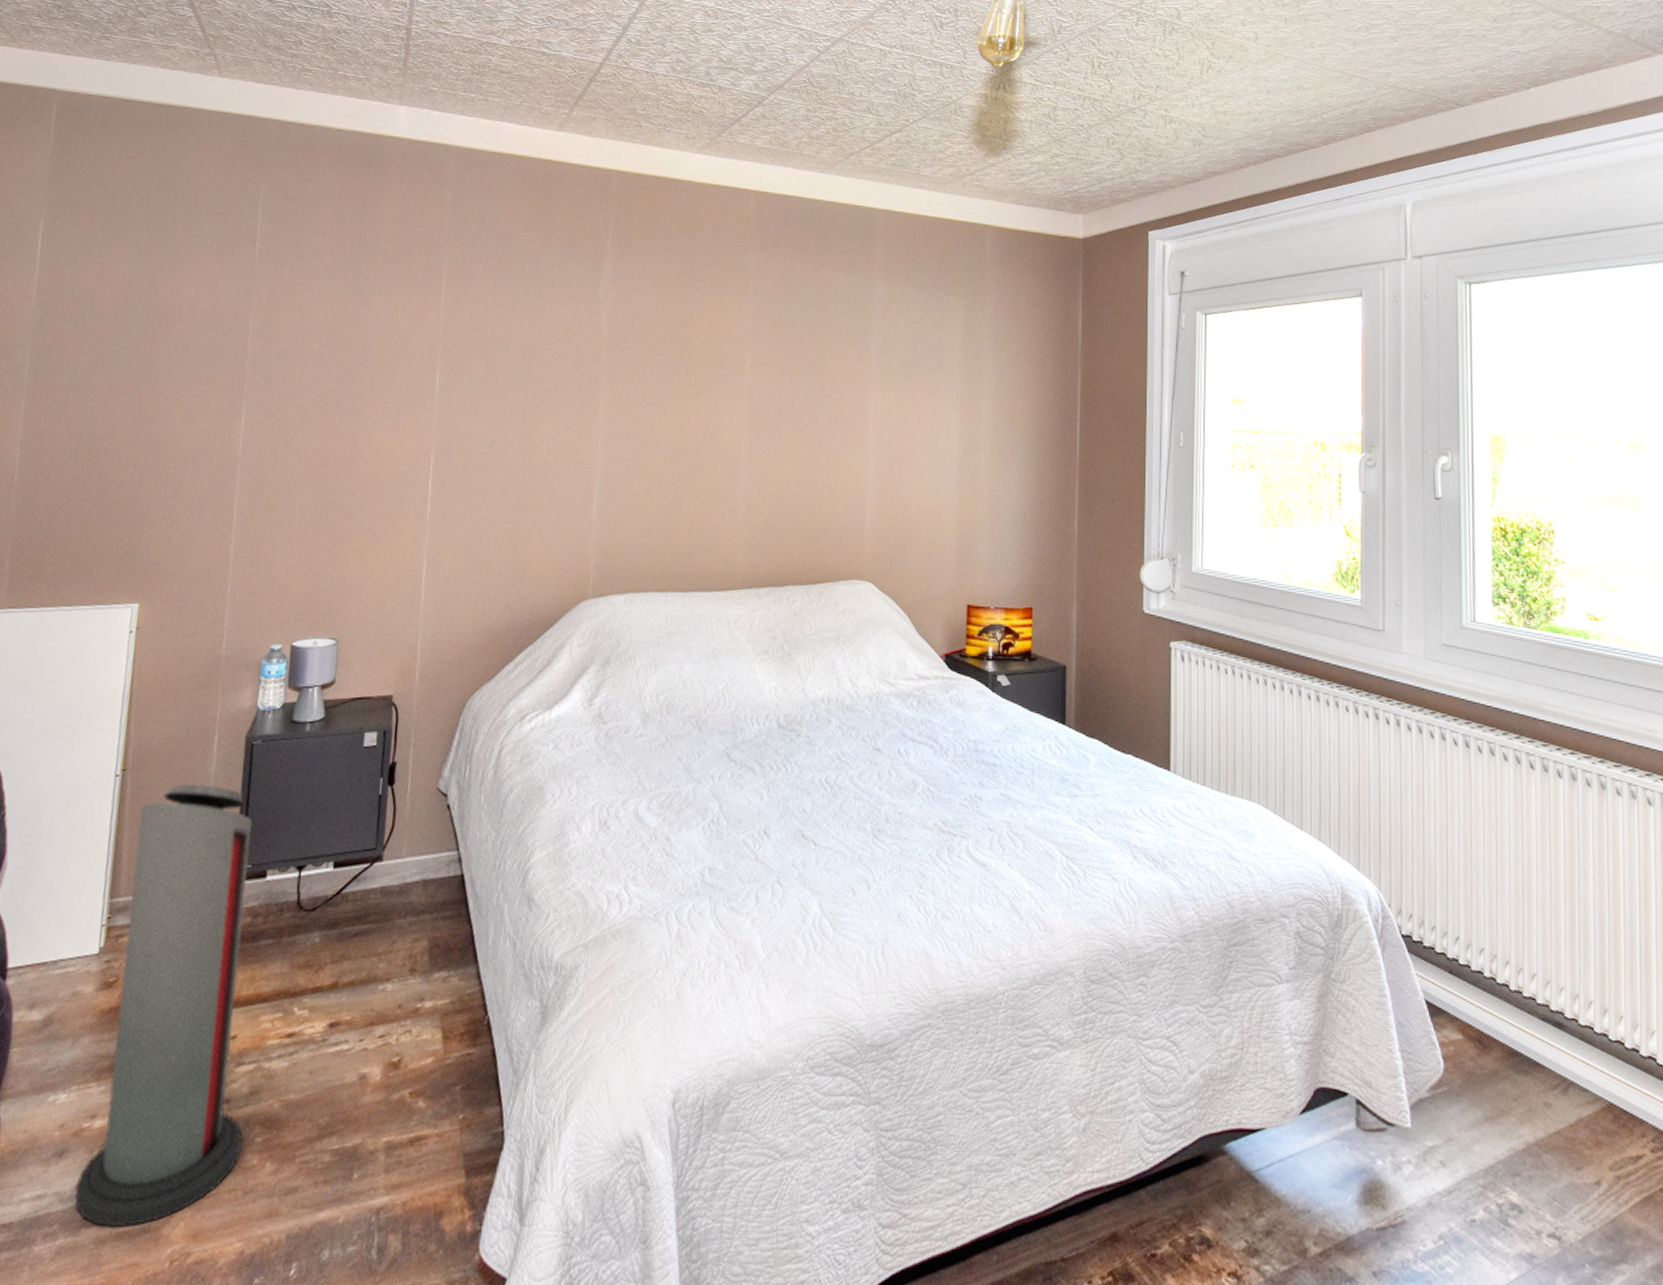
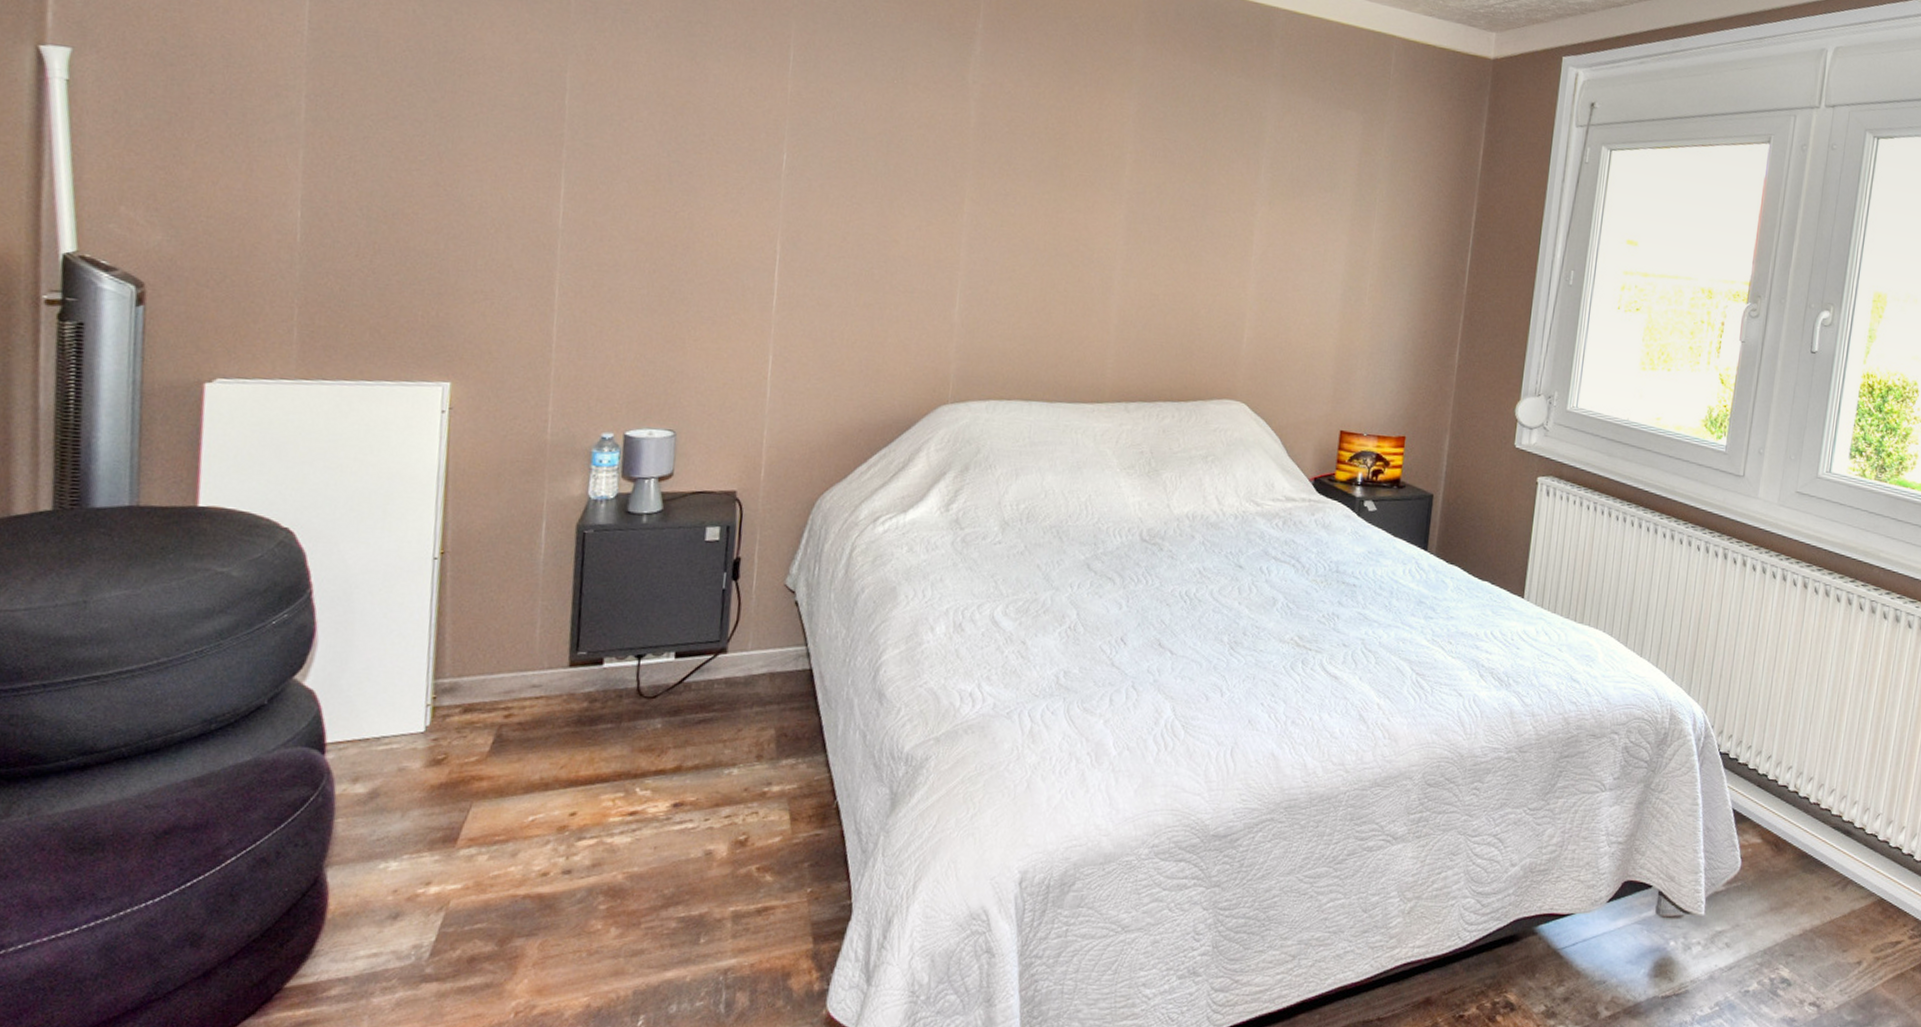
air purifier: present [74,783,253,1228] -> none [411,569,588,983]

